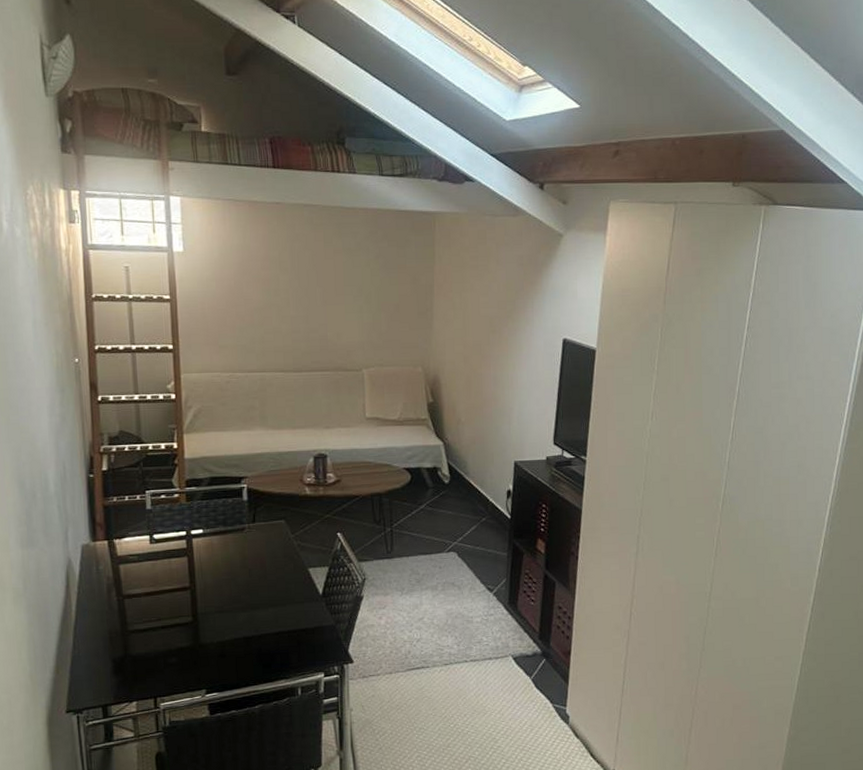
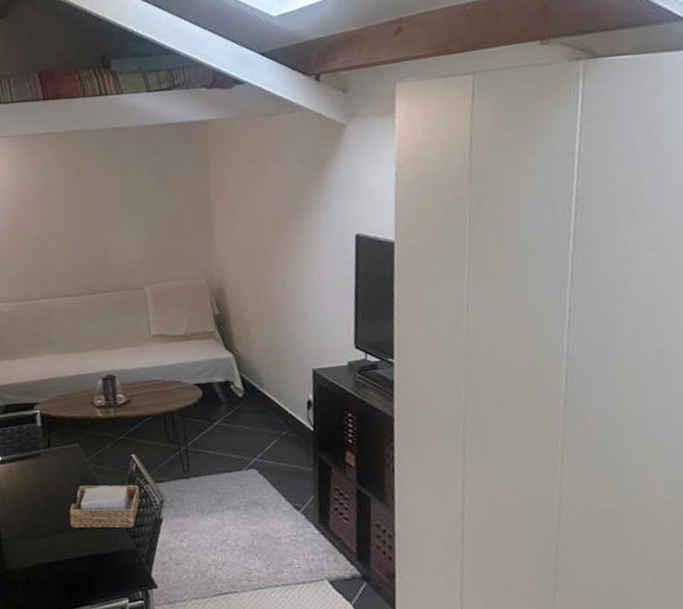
napkin holder: none [270,561,343,605] -> present [69,484,140,529]

